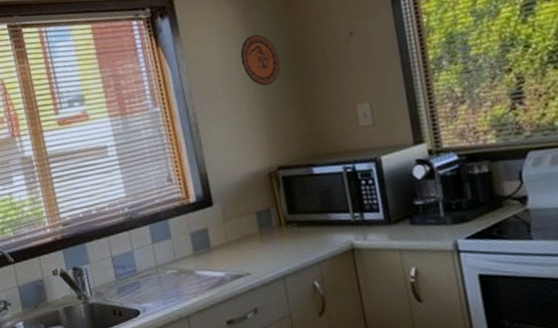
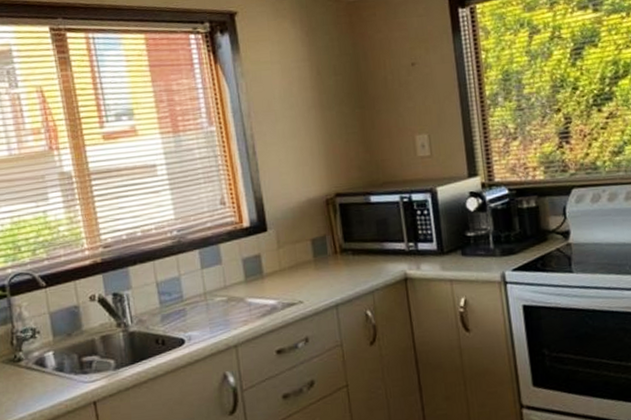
decorative plate: present [240,34,280,86] -> none [302,58,342,111]

